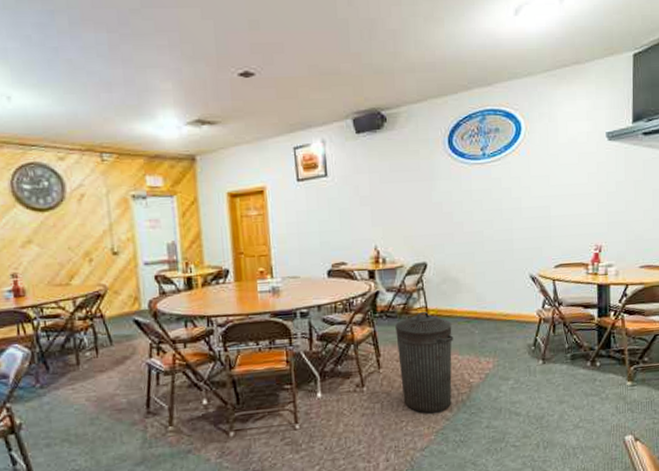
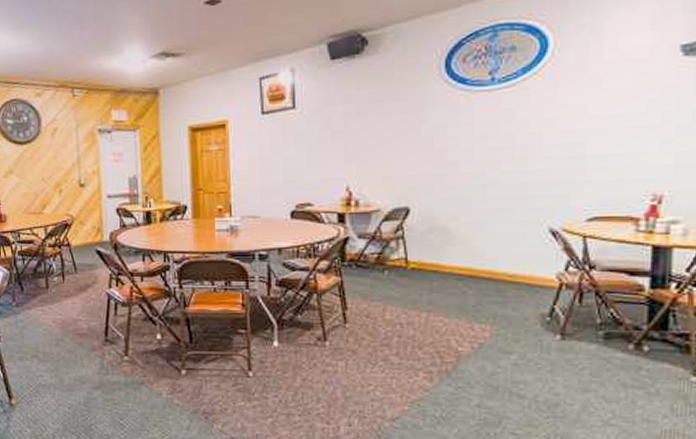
trash can: present [395,311,454,413] -> none [367,263,439,380]

